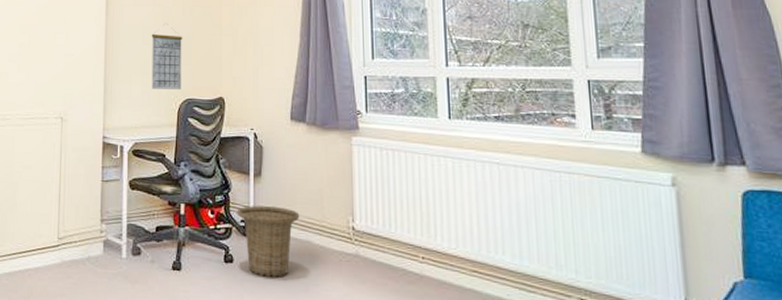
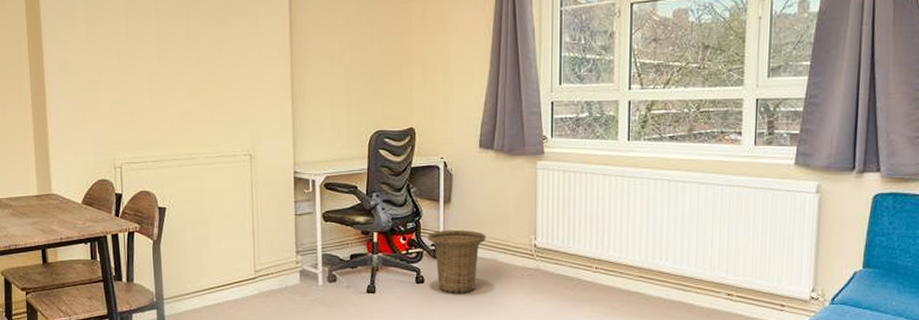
calendar: present [151,23,183,90] -> none [339,53,372,122]

